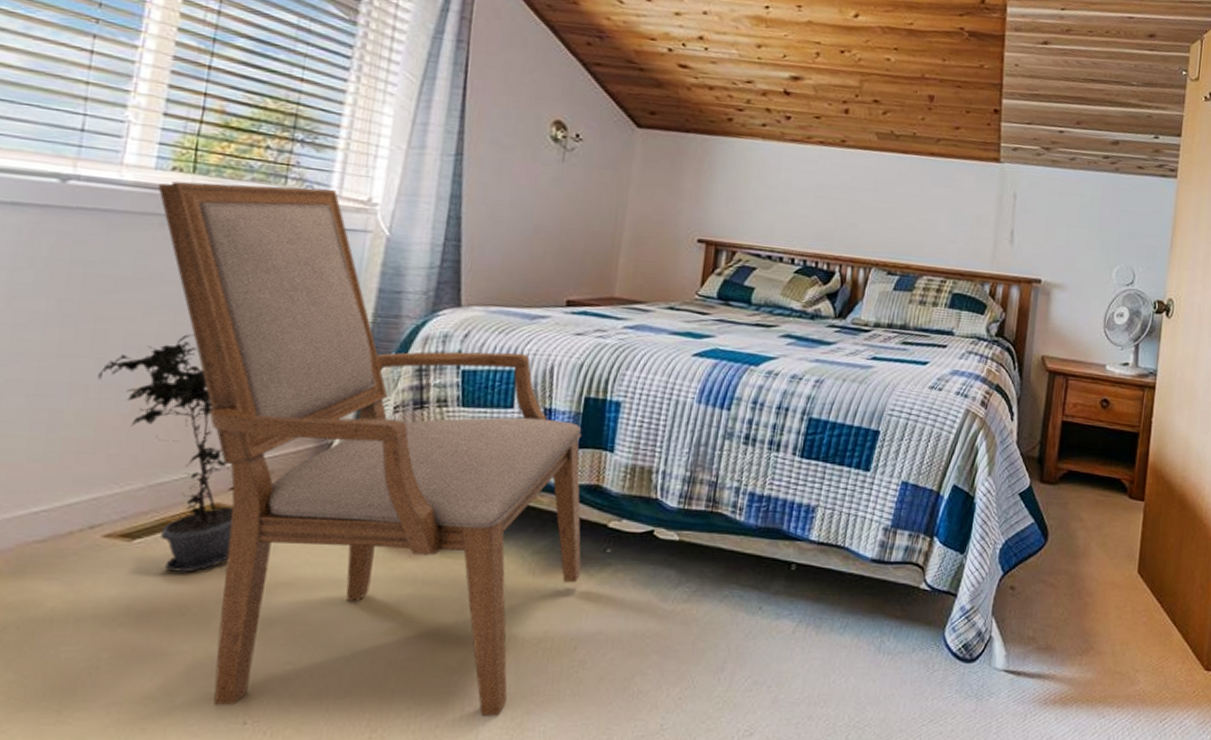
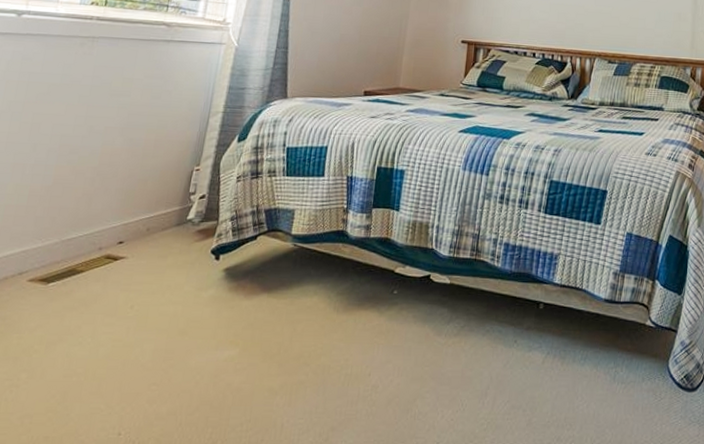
potted plant: present [98,334,234,572] -> none [32,124,120,309]
chair: present [158,181,582,717] -> none [81,12,375,432]

